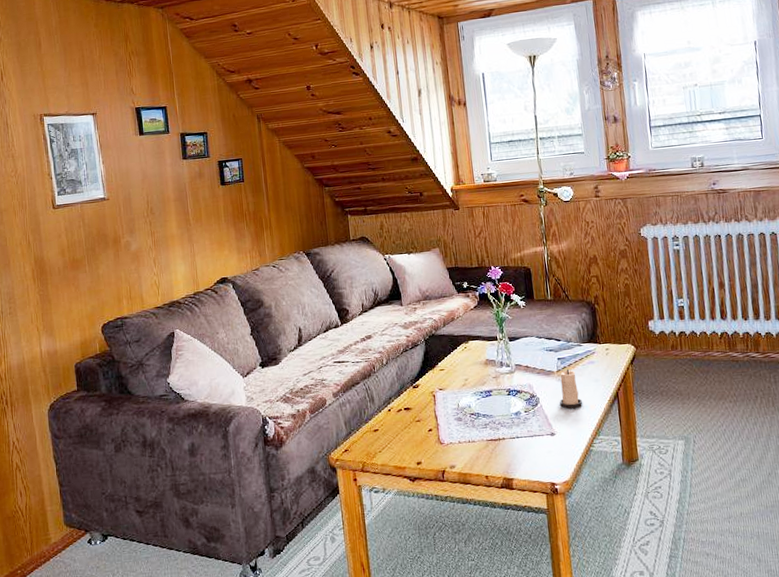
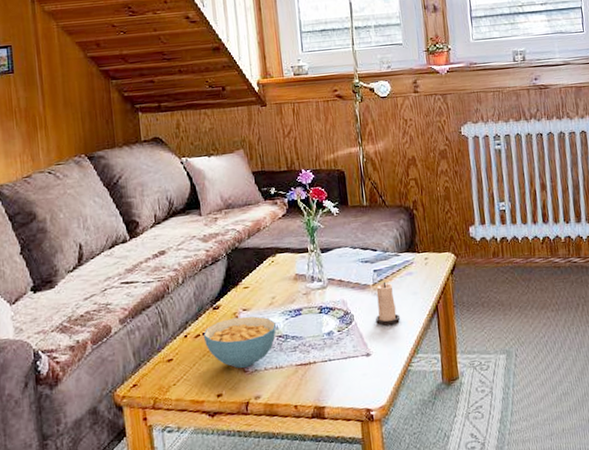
cereal bowl: none [404,395,469,441] -> present [203,316,277,369]

